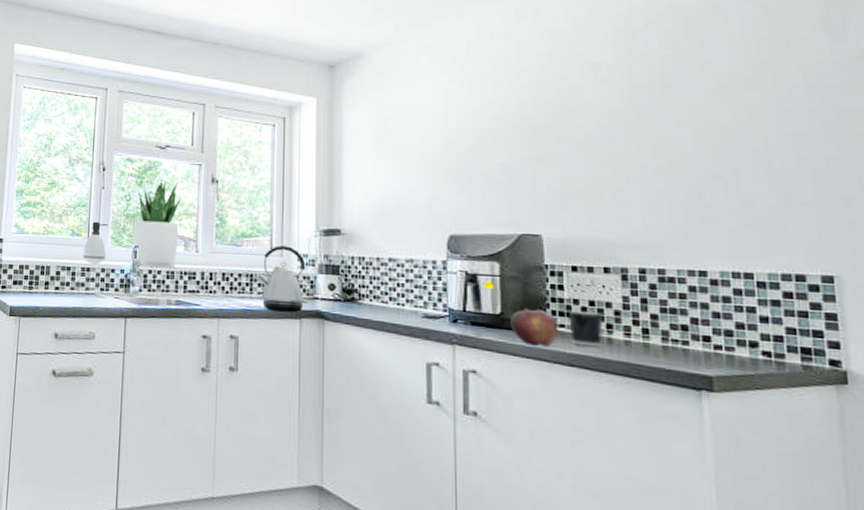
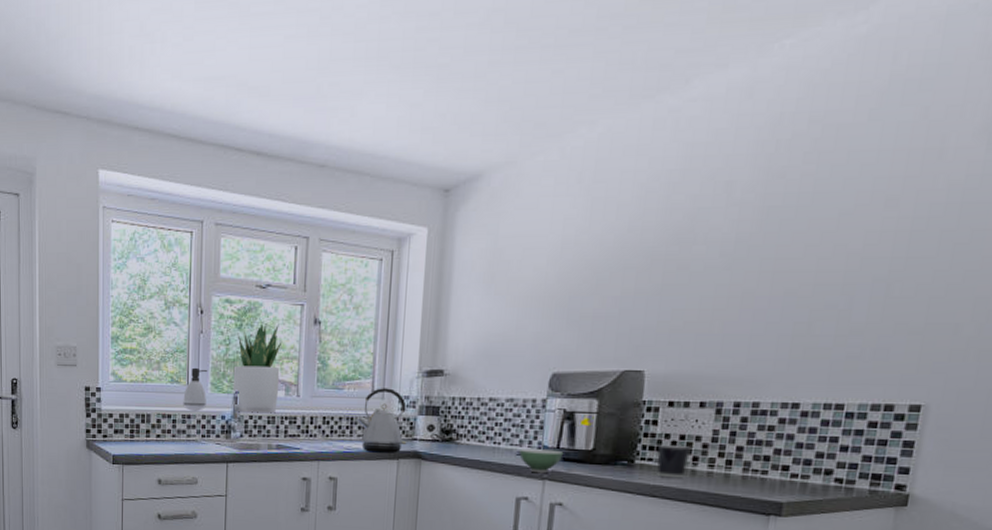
bowl: none [423,311,471,338] -> present [518,449,564,474]
fruit: present [510,308,559,347] -> none [600,444,647,480]

